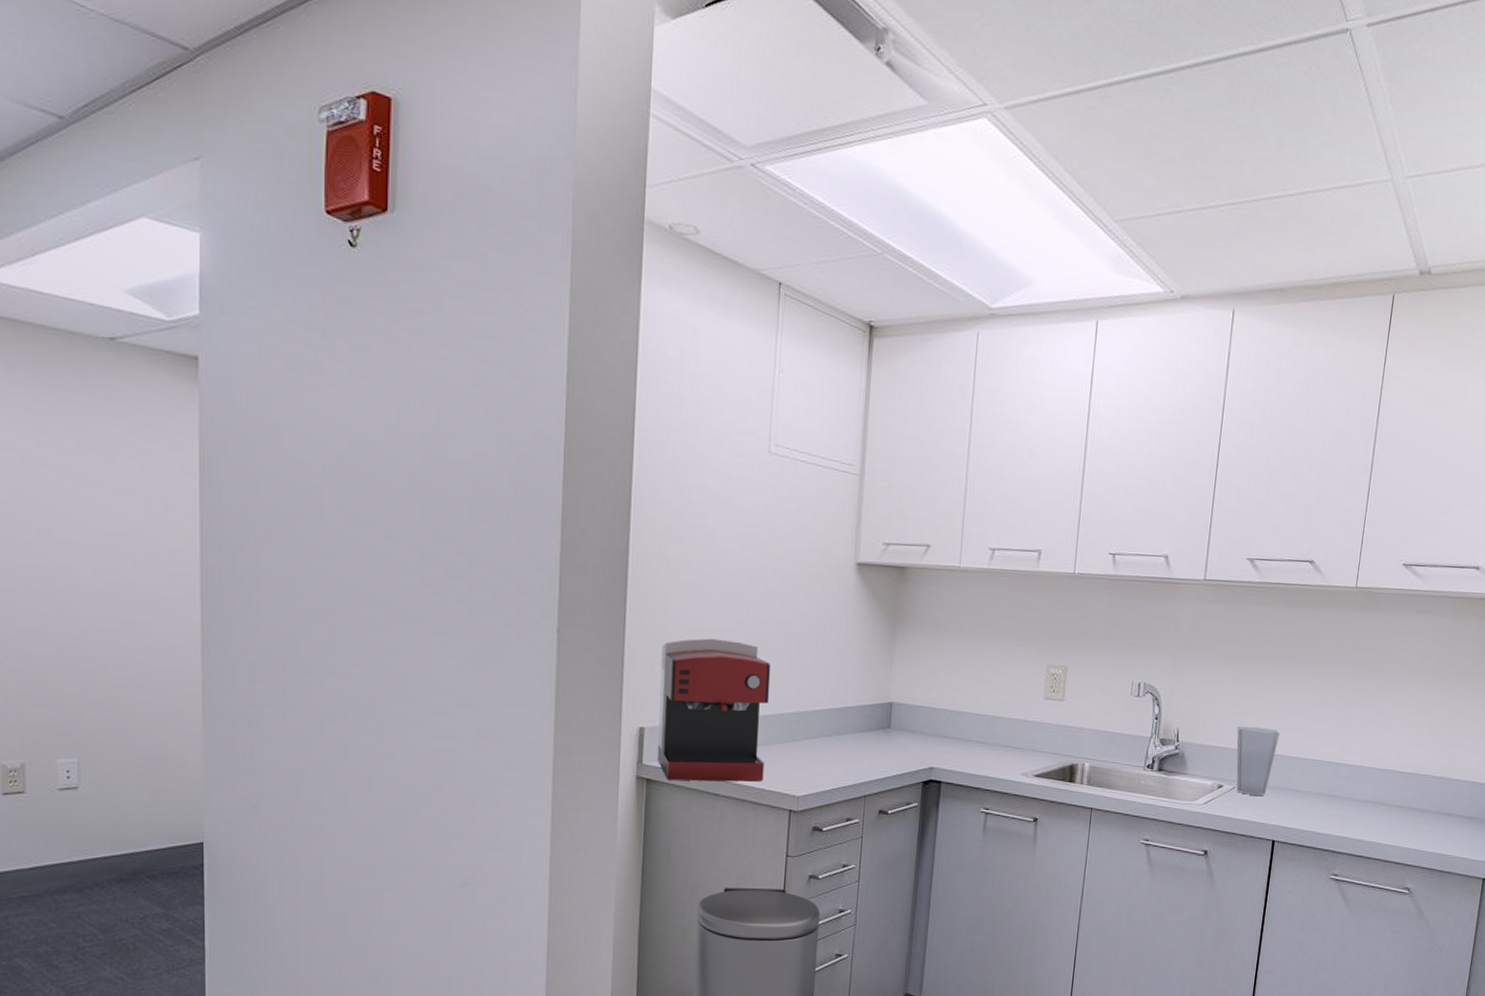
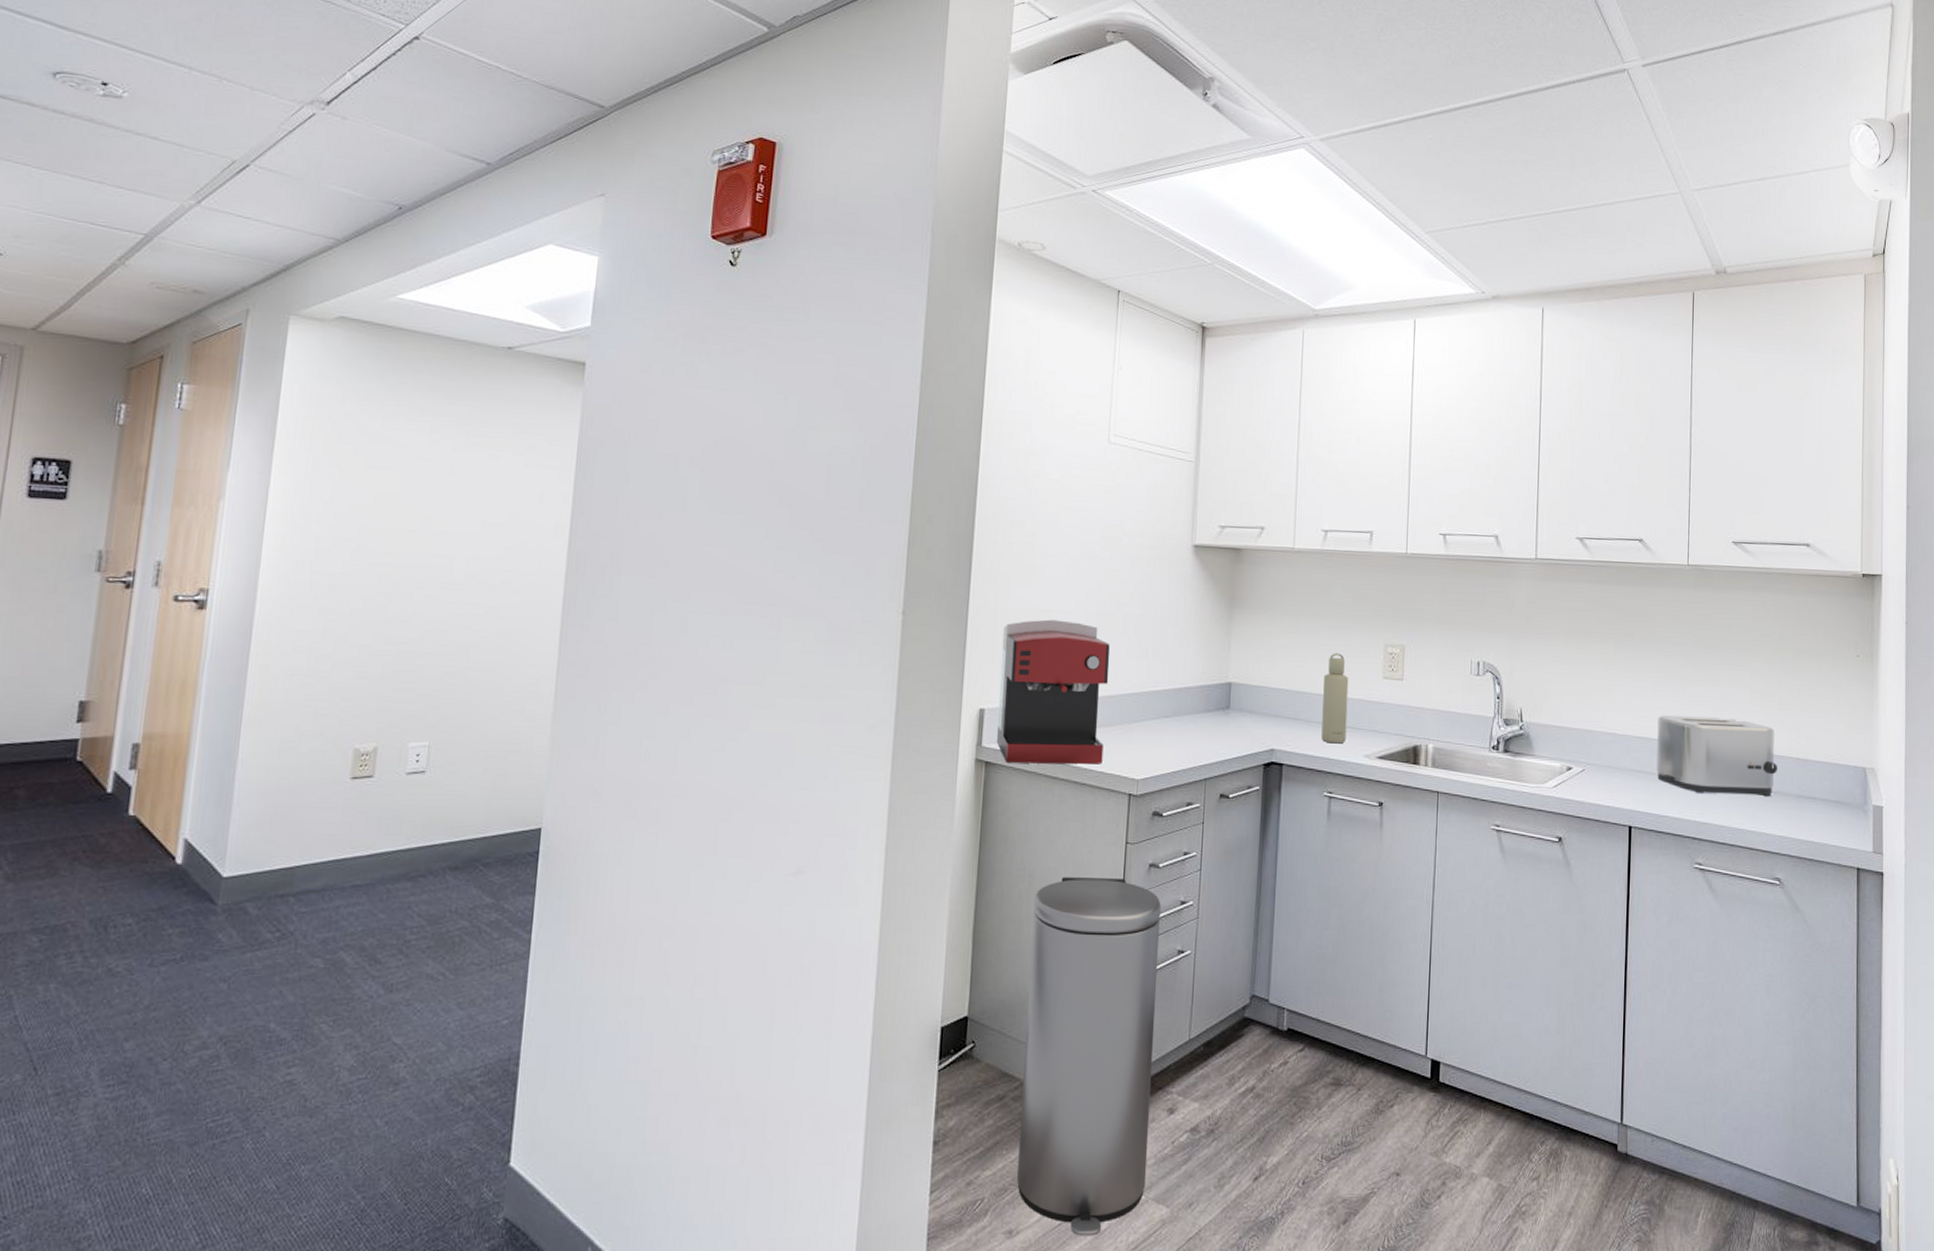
bottle: none [980,674,1010,763] -> present [1321,653,1349,744]
cup: present [1236,726,1280,795] -> none [1581,705,1626,778]
toaster: none [1304,736,1422,812] -> present [1656,715,1777,796]

